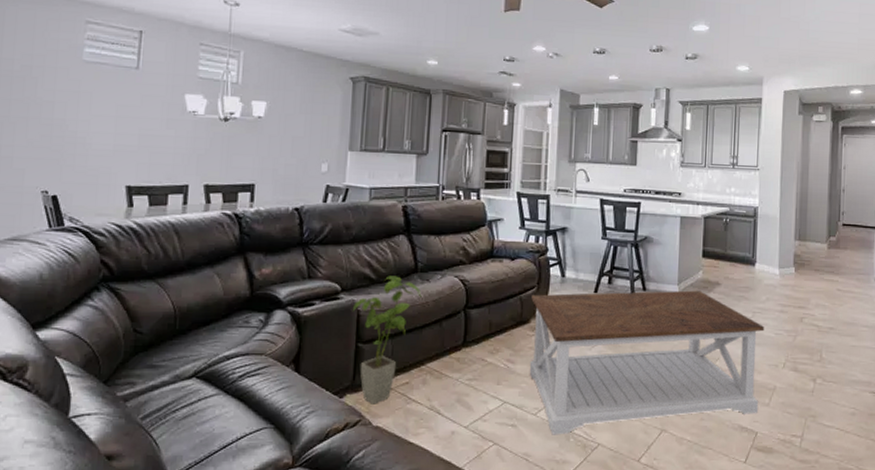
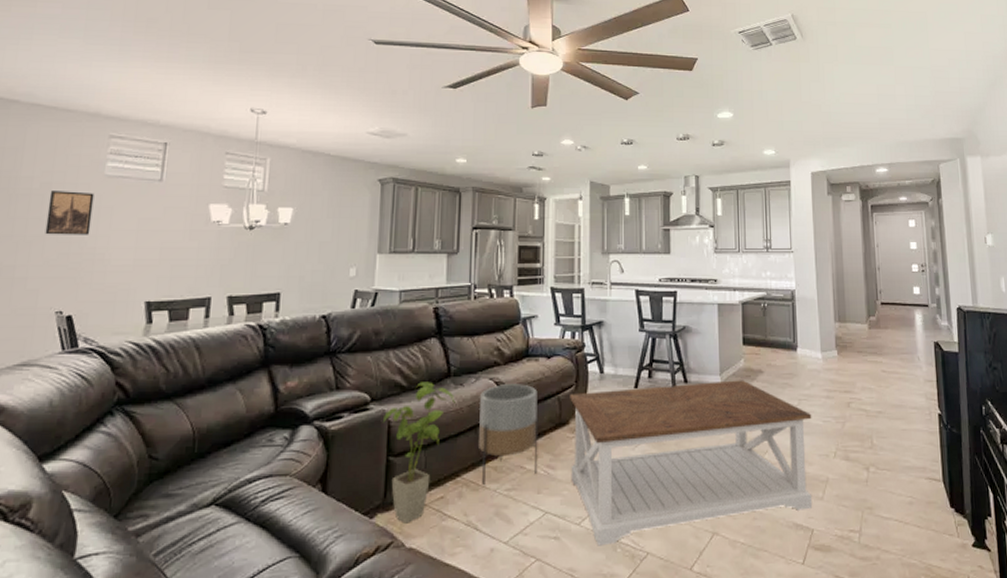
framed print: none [28,74,74,119] -> present [45,191,95,235]
planter: none [443,282,501,374] -> present [478,384,539,485]

